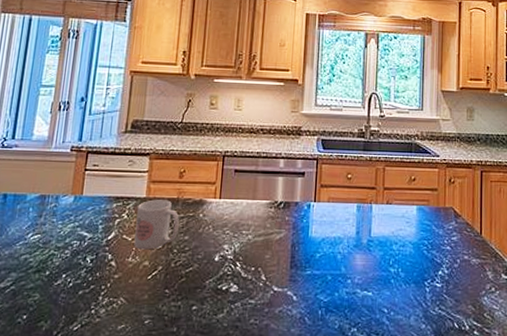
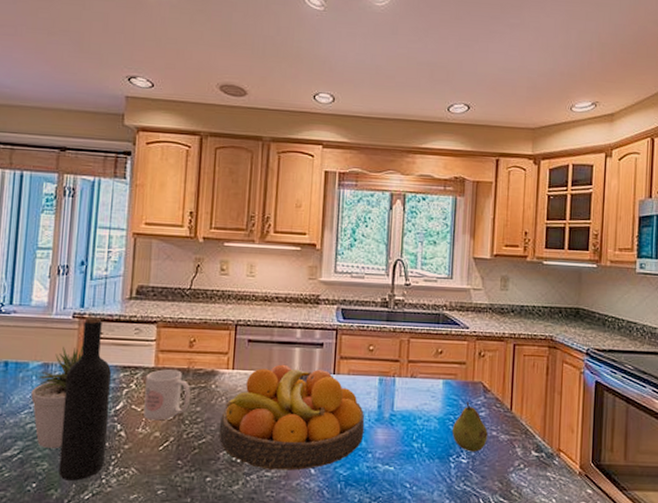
potted plant: none [26,176,80,279] -> present [31,344,84,448]
wine bottle: none [49,150,106,312] -> present [58,317,112,481]
fruit bowl: none [205,193,344,298] -> present [219,364,365,471]
fruit: none [426,227,460,276] -> present [452,402,488,452]

